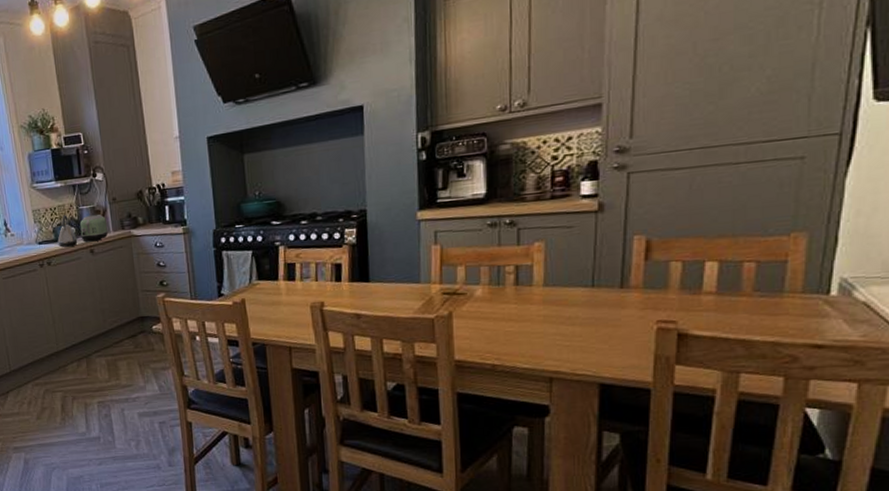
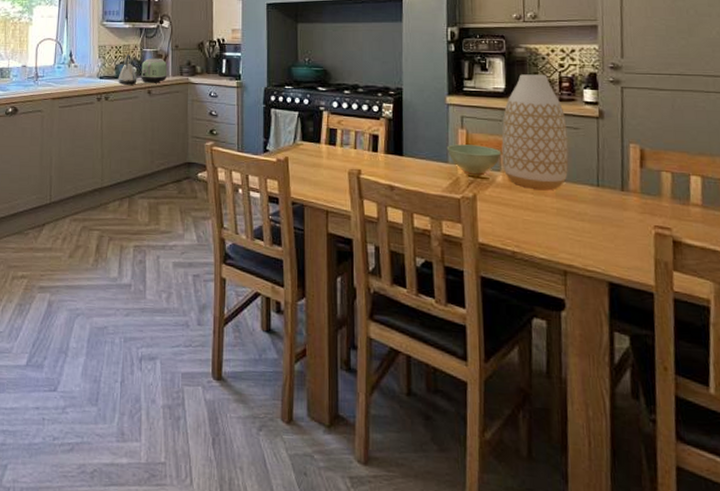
bowl: none [418,260,482,293] -> present [446,144,502,176]
vase: none [481,171,560,299] -> present [501,74,569,190]

